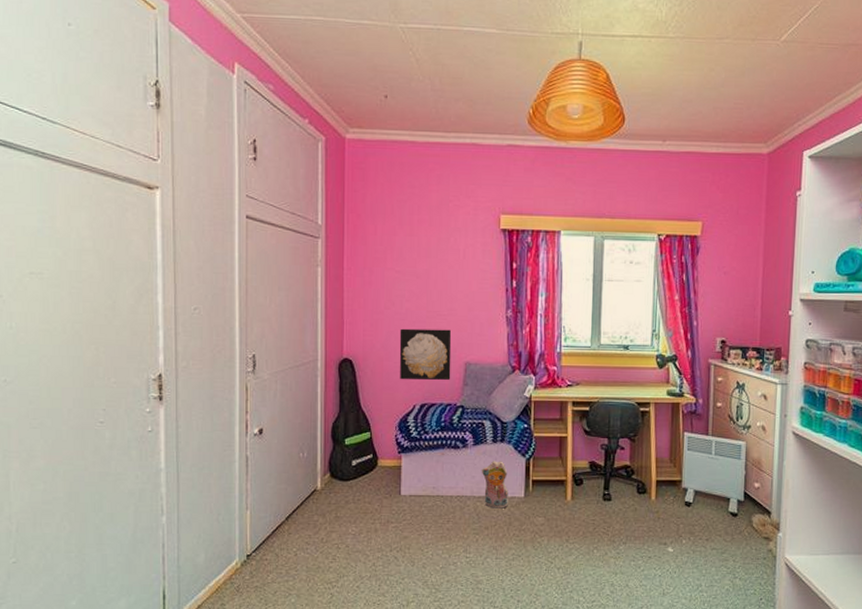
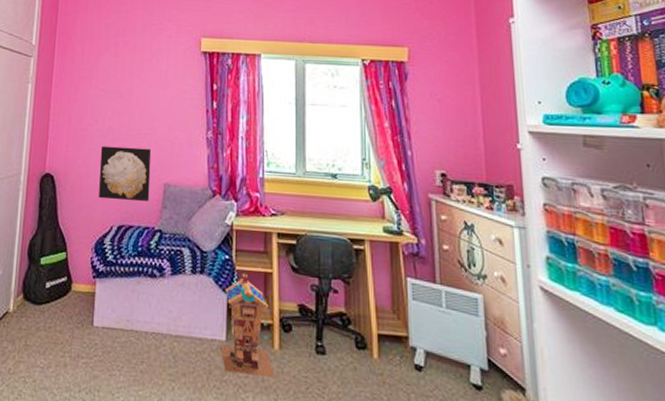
plush toy: present [481,461,508,509] -> none [178,294,208,353]
toy house: none [520,439,567,523] -> present [221,273,275,377]

